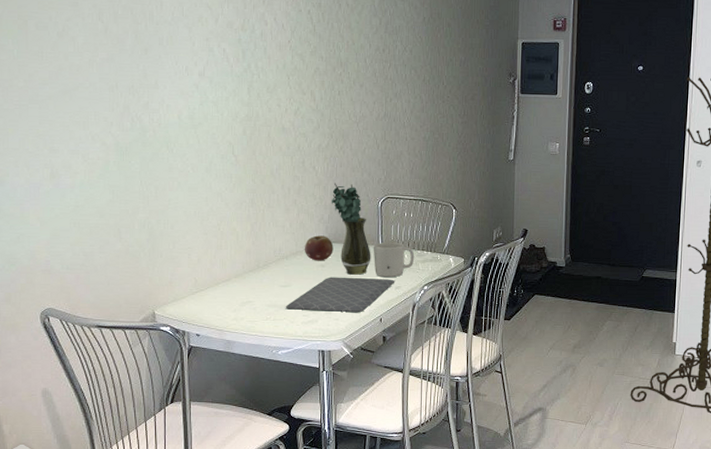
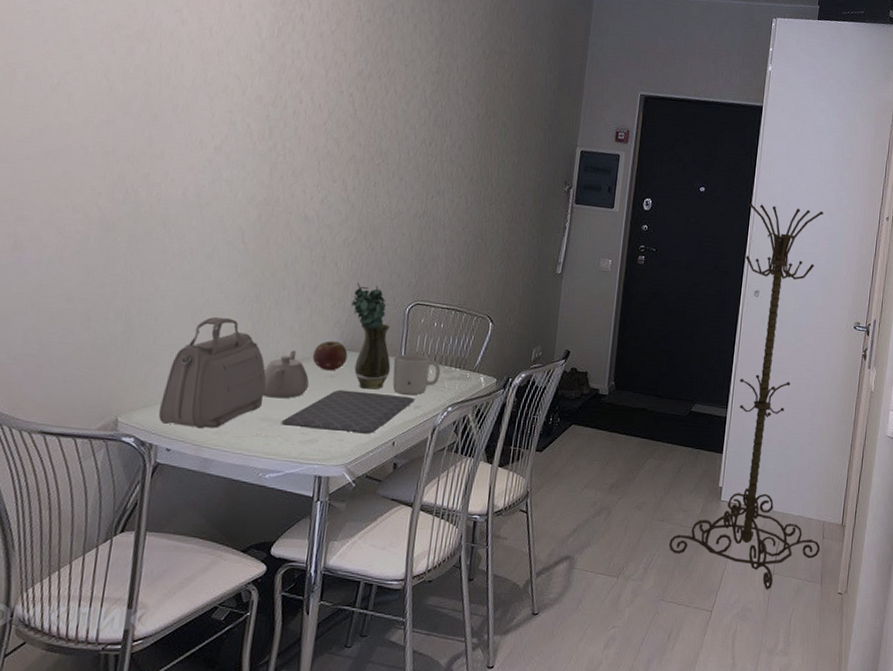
handbag: none [186,221,270,317] -> present [158,317,267,429]
teapot: none [265,245,305,287] -> present [263,350,310,399]

